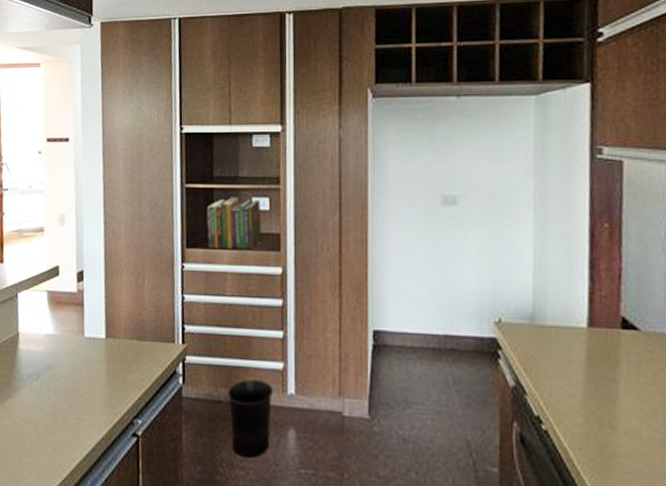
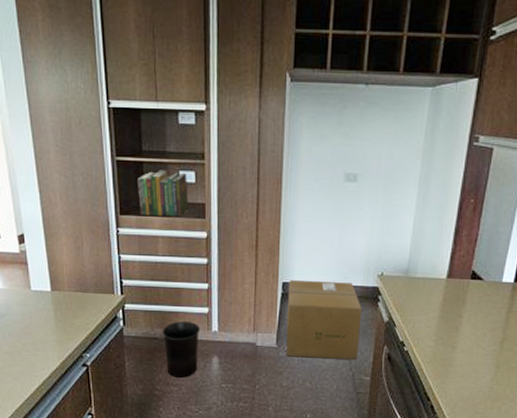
box: none [381,326,479,441] -> present [286,279,363,360]

